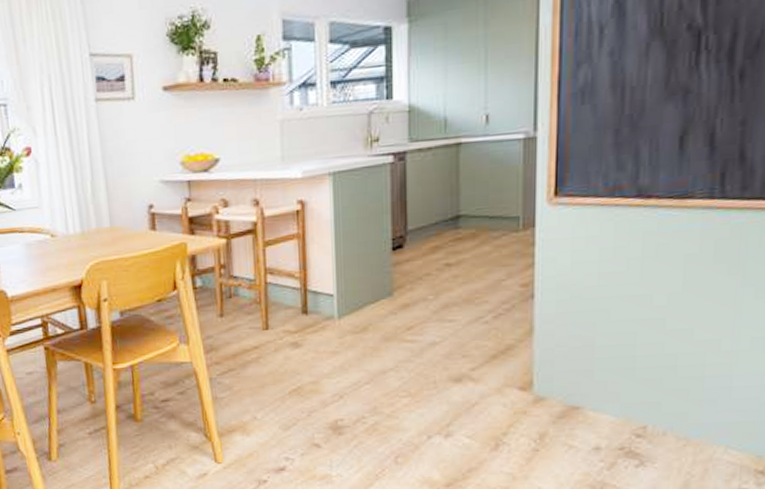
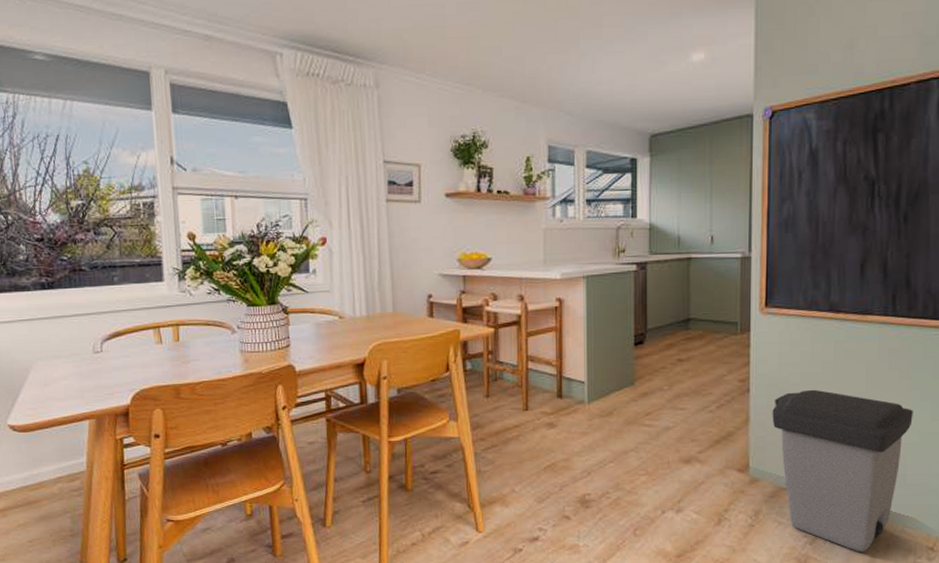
trash can: none [562,291,744,478] -> present [772,389,913,553]

